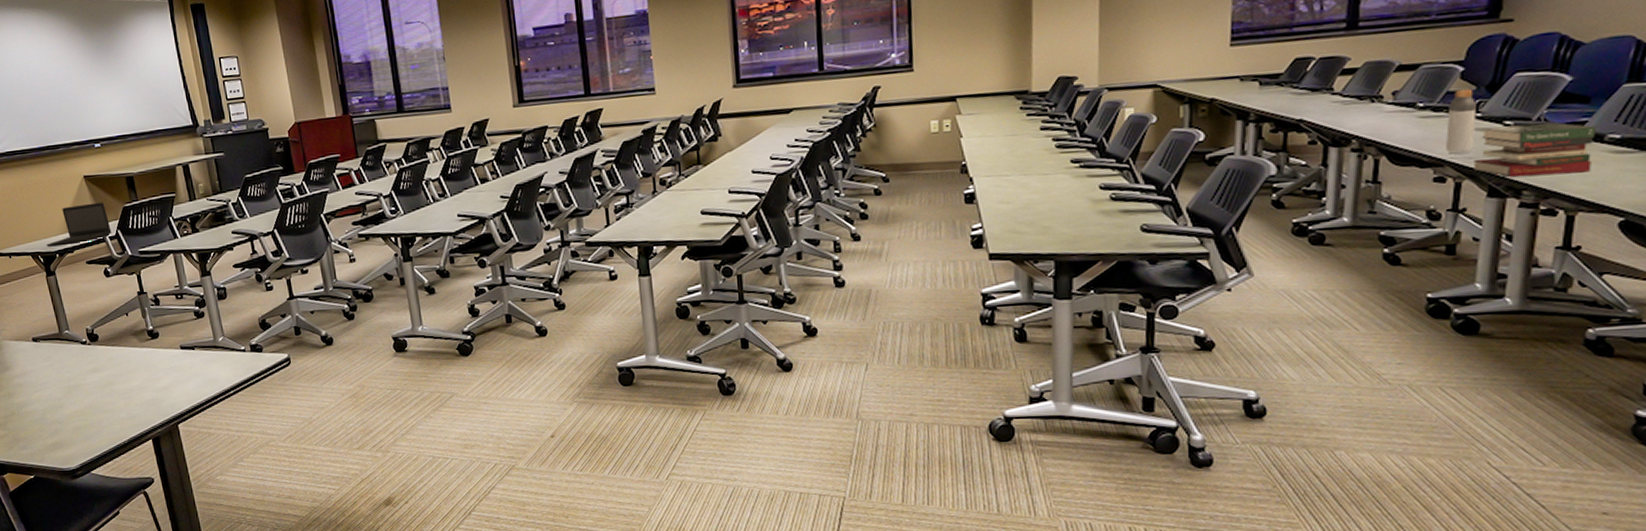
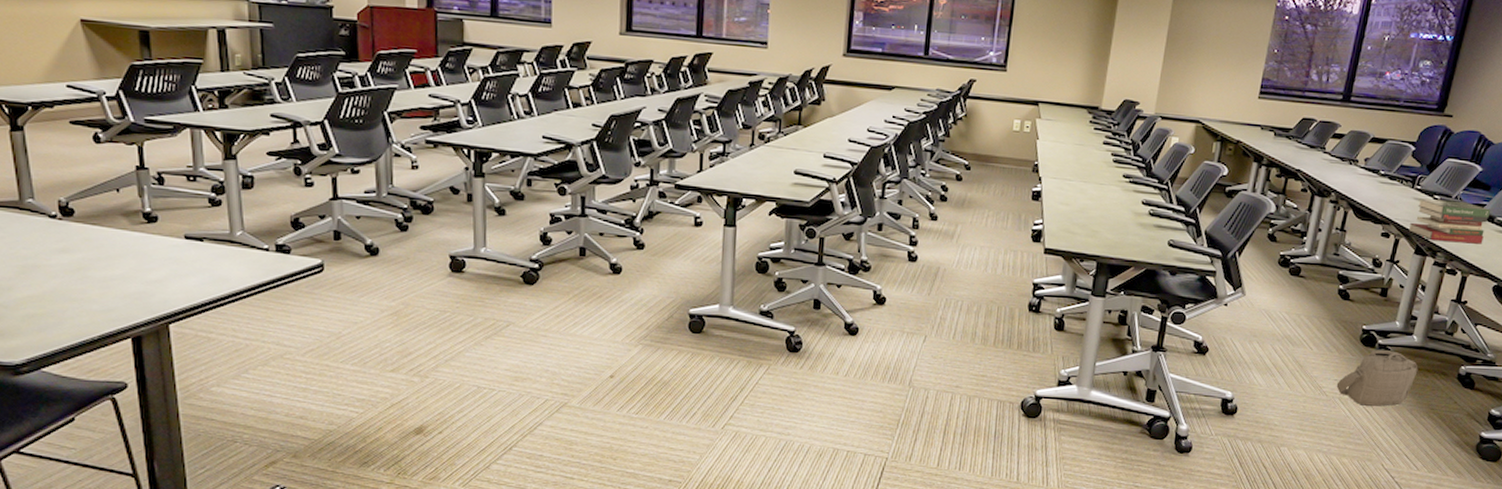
laptop: present [46,202,112,247] -> none [15,51,110,98]
shoulder bag: none [1401,320,1521,392] -> present [1336,350,1418,406]
bottle: present [1446,88,1477,155] -> none [1394,165,1419,218]

